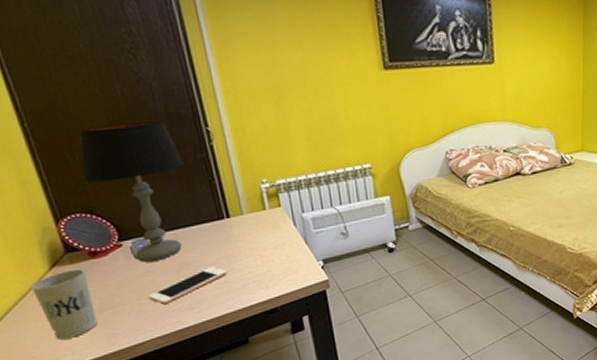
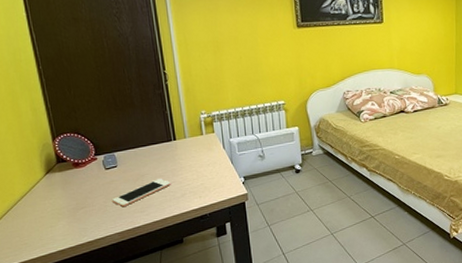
cup: present [31,268,98,340] -> none [31,175,74,231]
table lamp: present [79,121,184,262] -> none [74,65,146,173]

